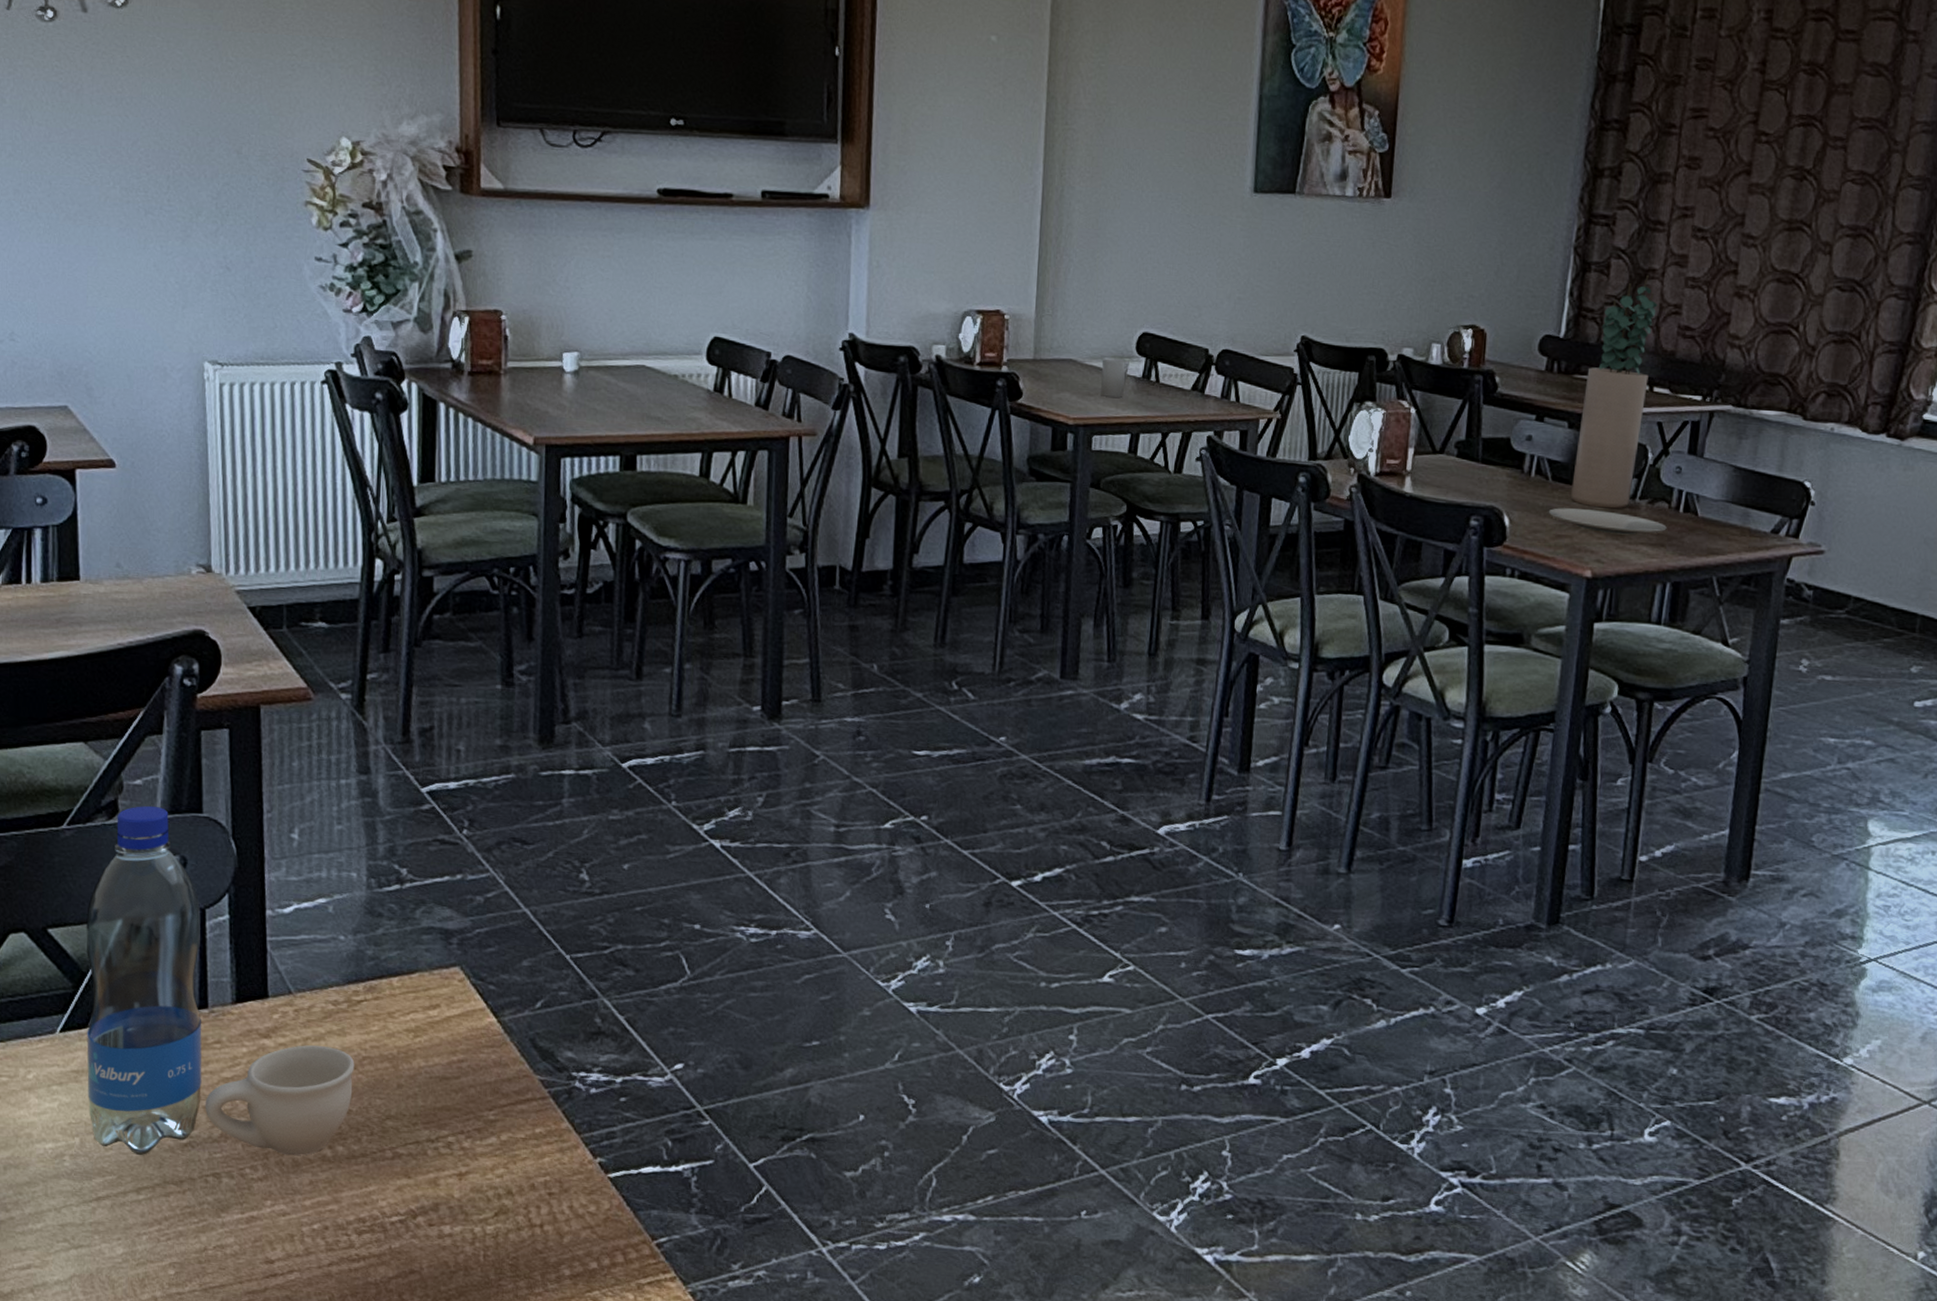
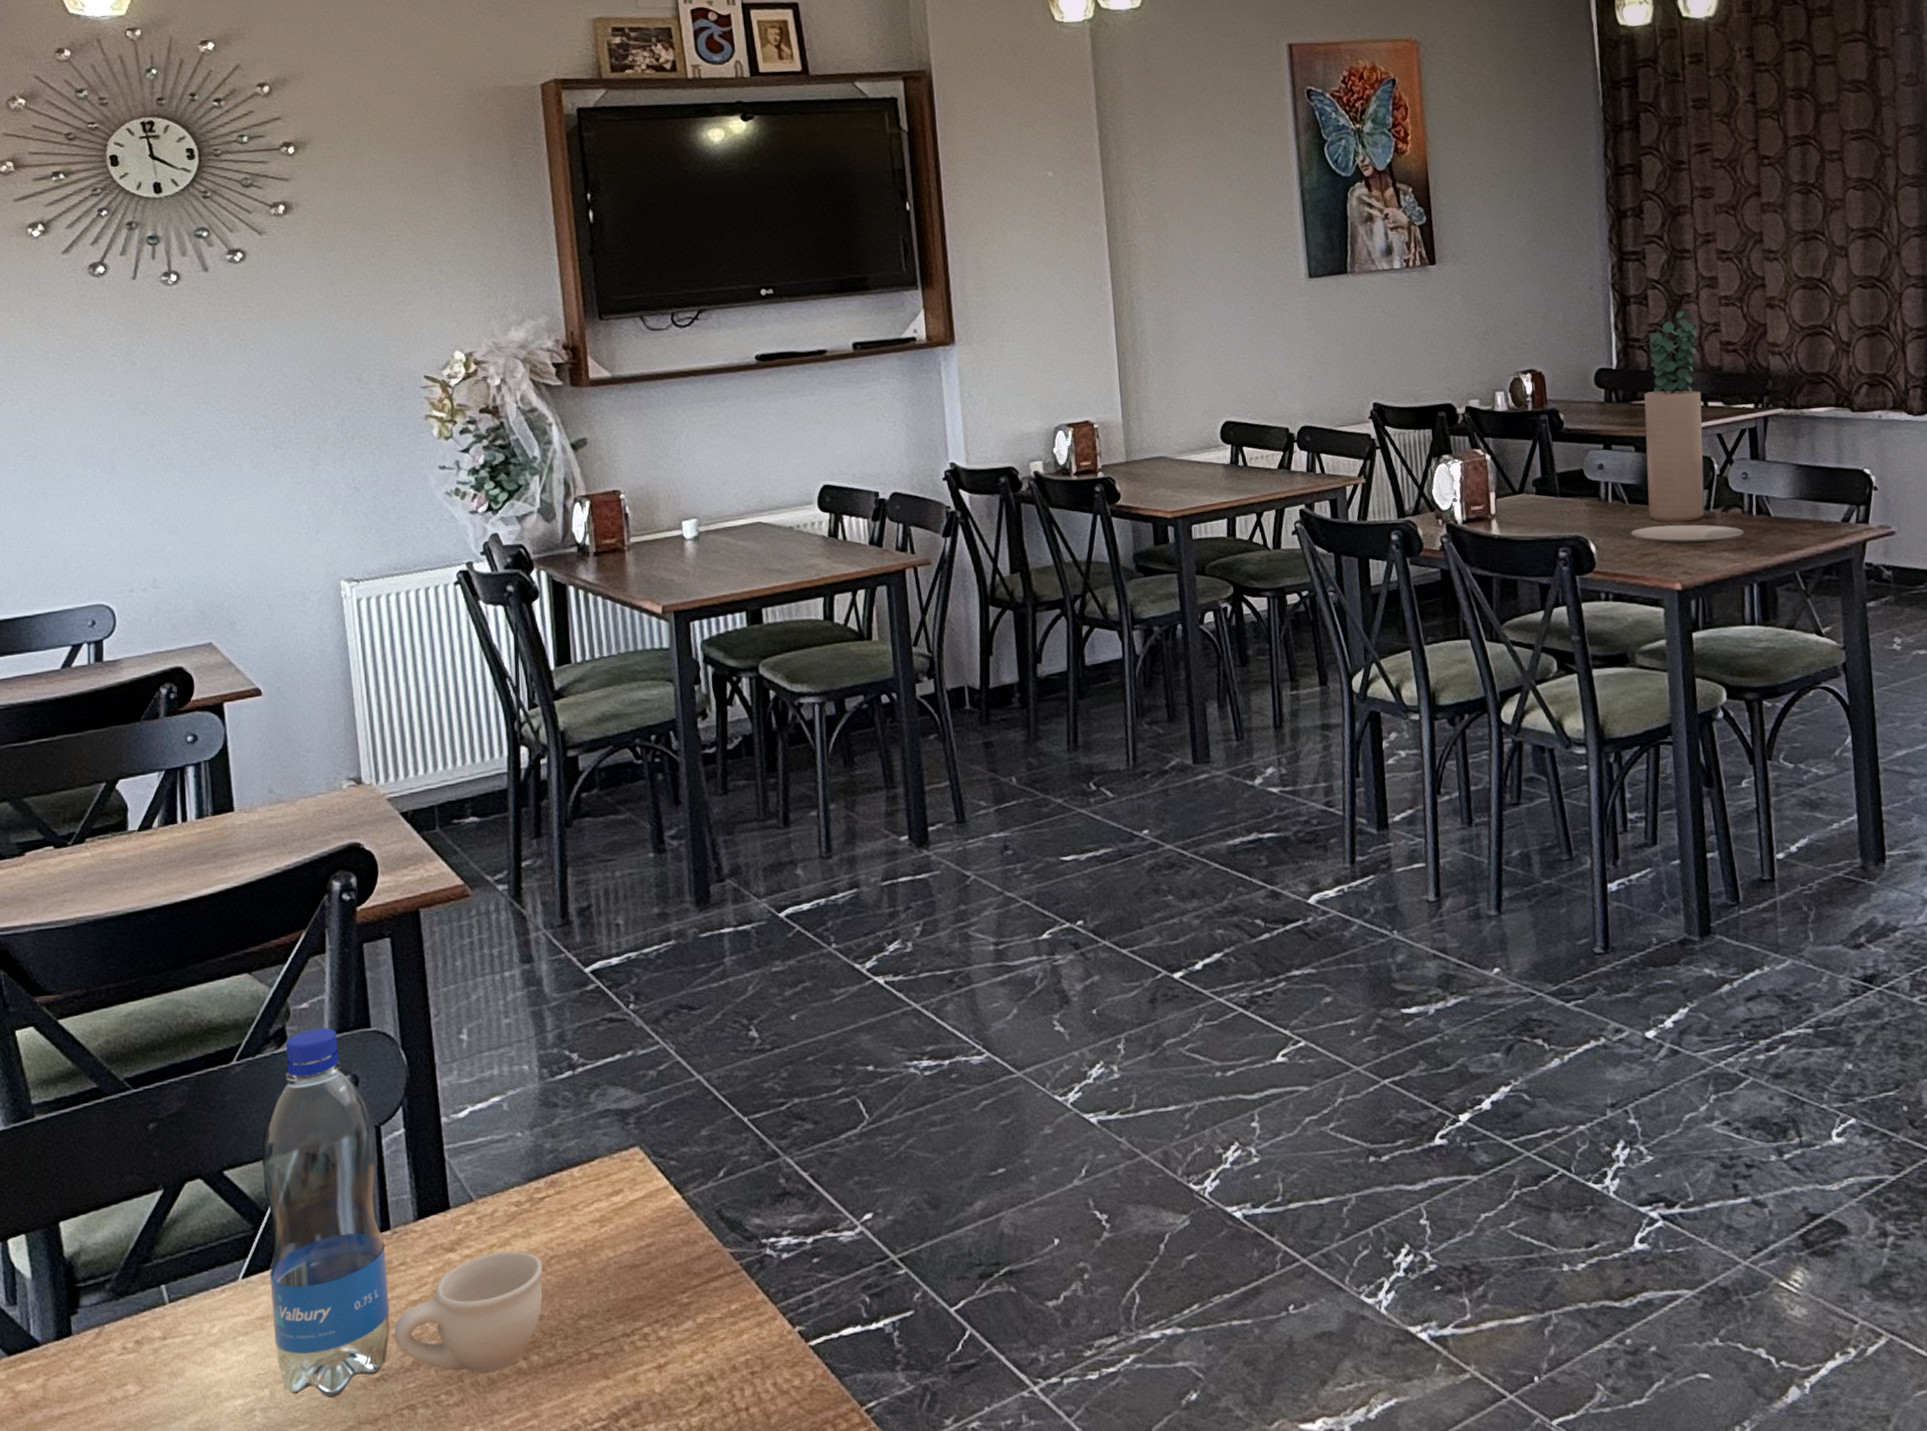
cup: present [1101,357,1129,399] -> none [1190,448,1217,487]

